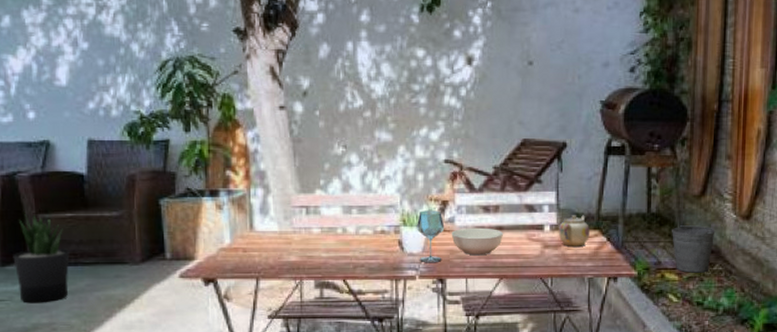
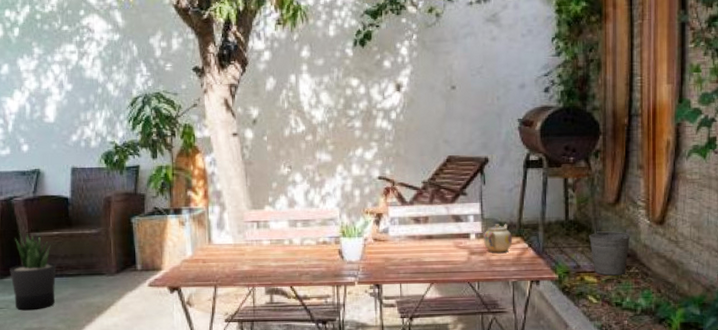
wine glass: present [416,210,445,263] -> none [354,222,380,270]
bowl: present [451,227,504,256] -> none [386,237,434,263]

